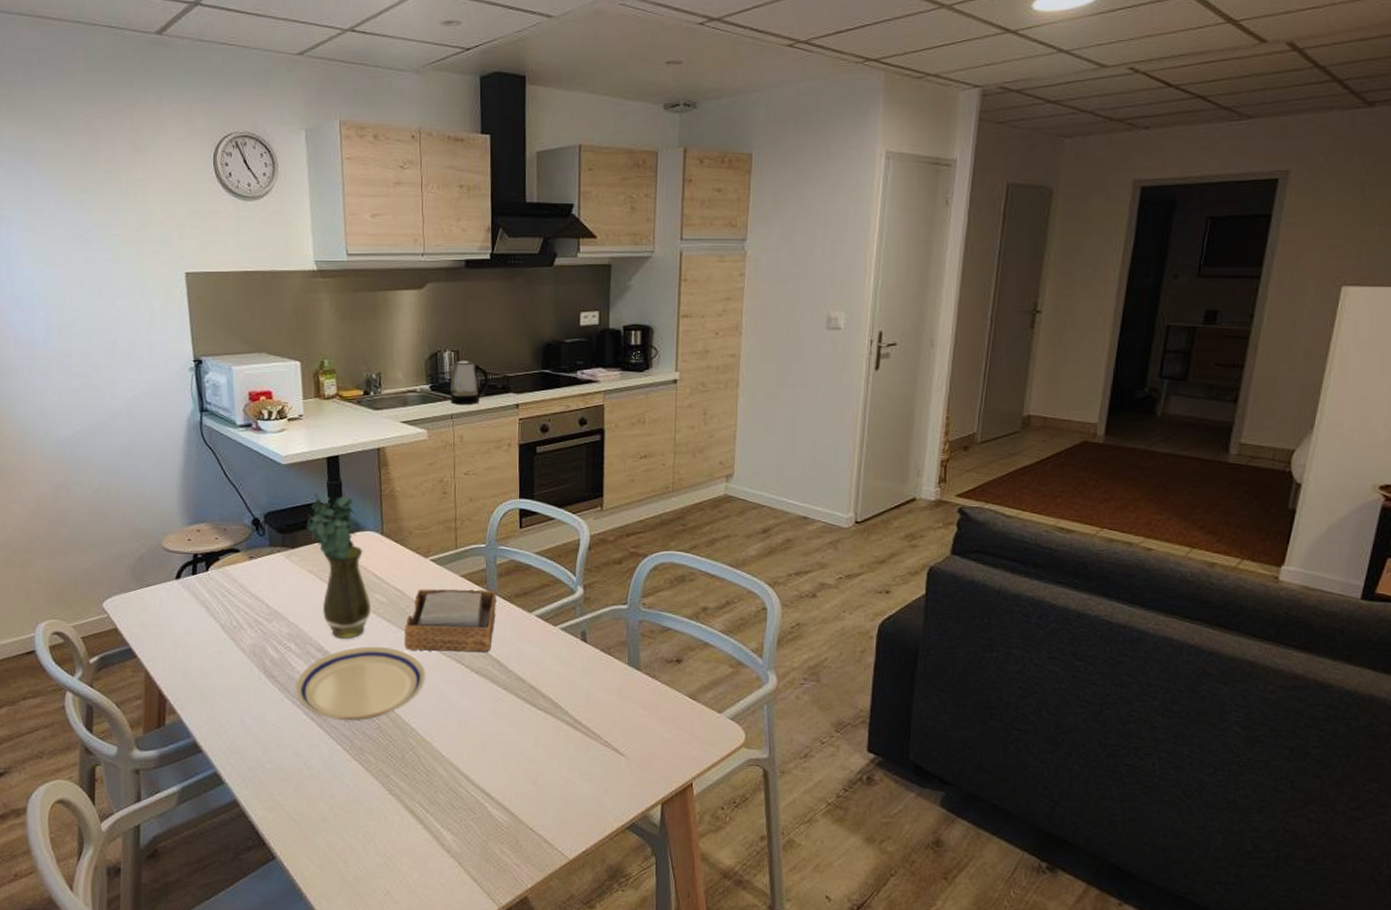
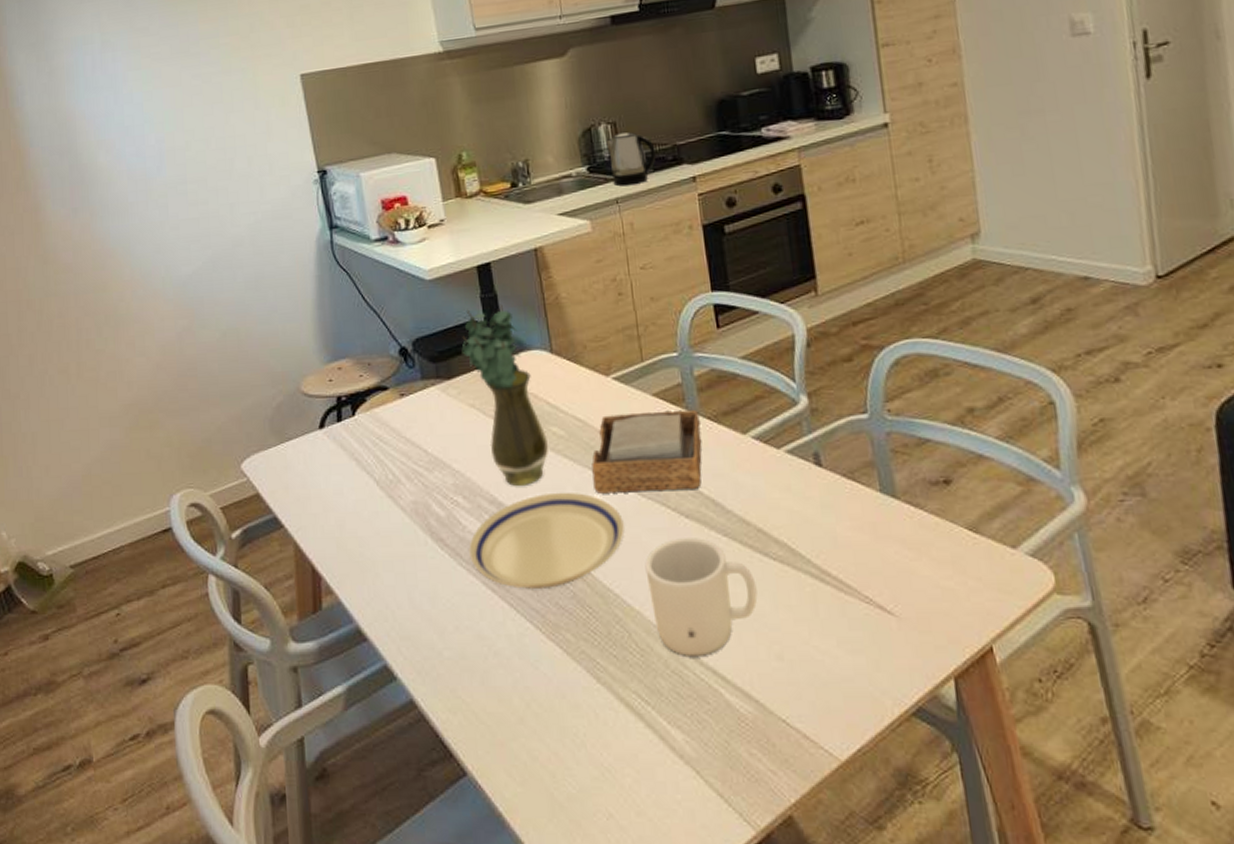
mug: none [438,689,524,778] -> present [645,538,758,656]

